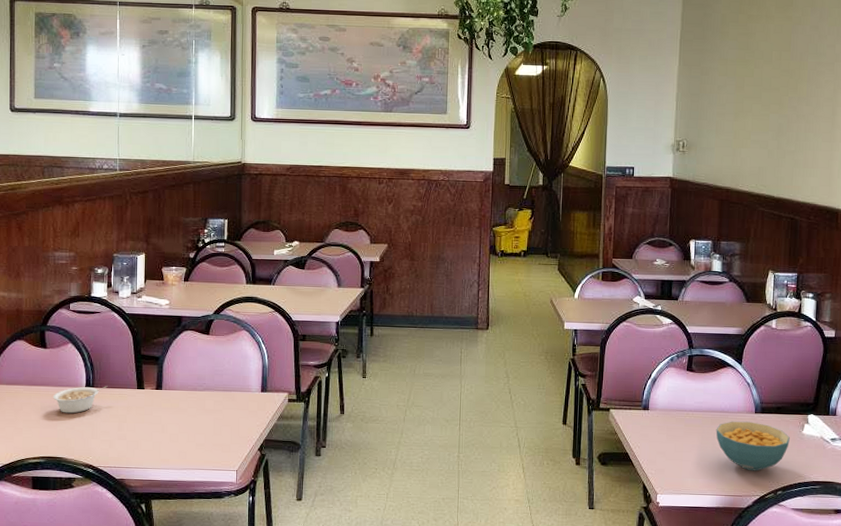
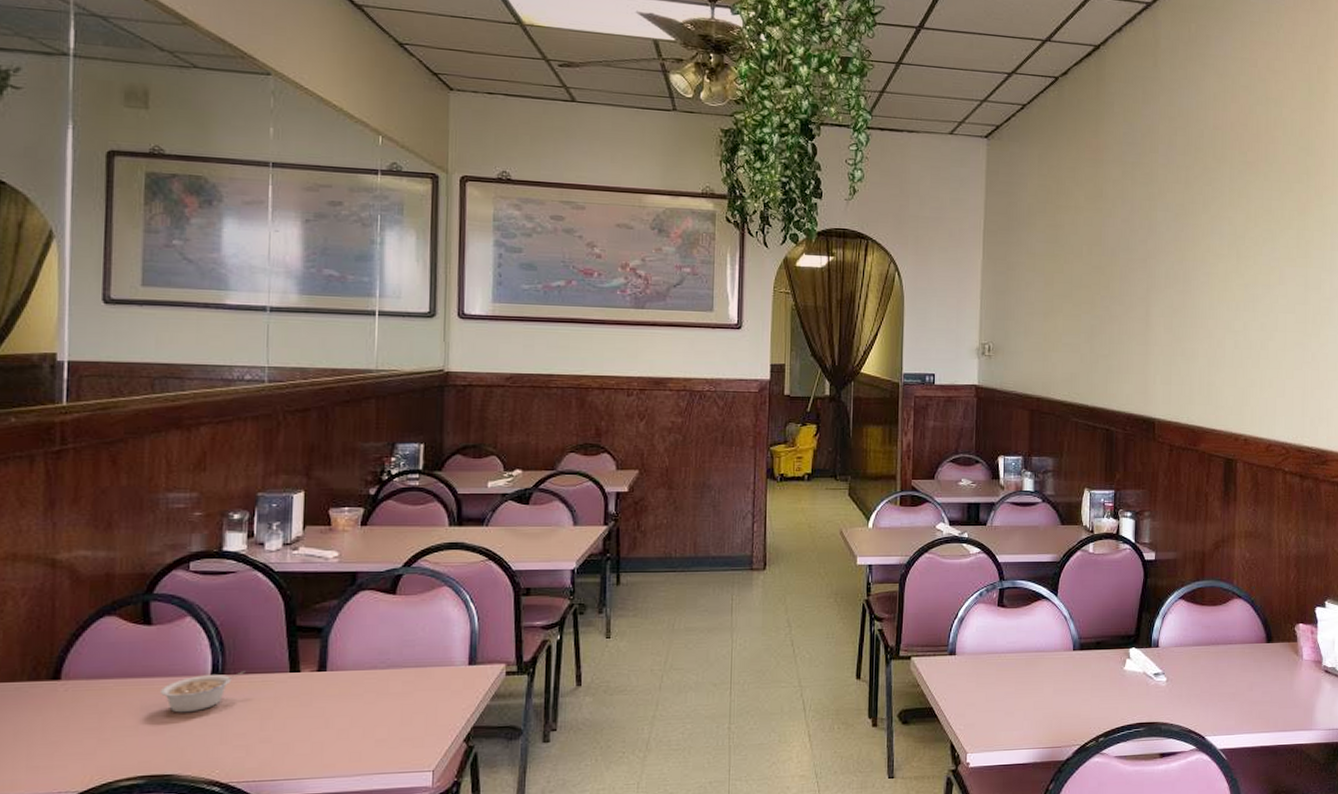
cereal bowl: present [716,421,790,471] -> none [1031,660,1111,717]

